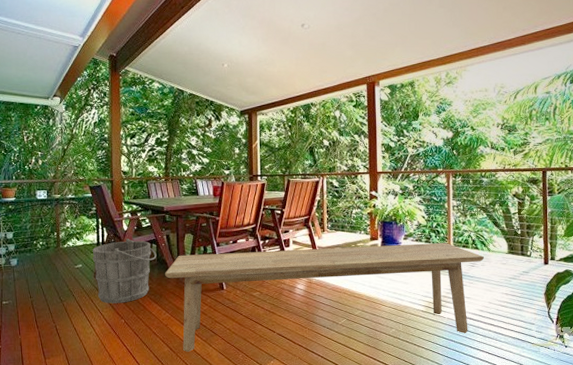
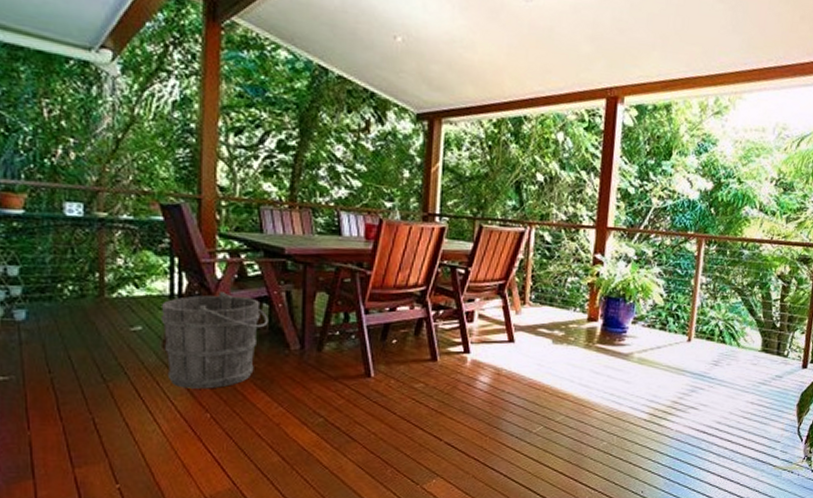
bench: present [165,243,484,352] -> none [281,322,731,464]

